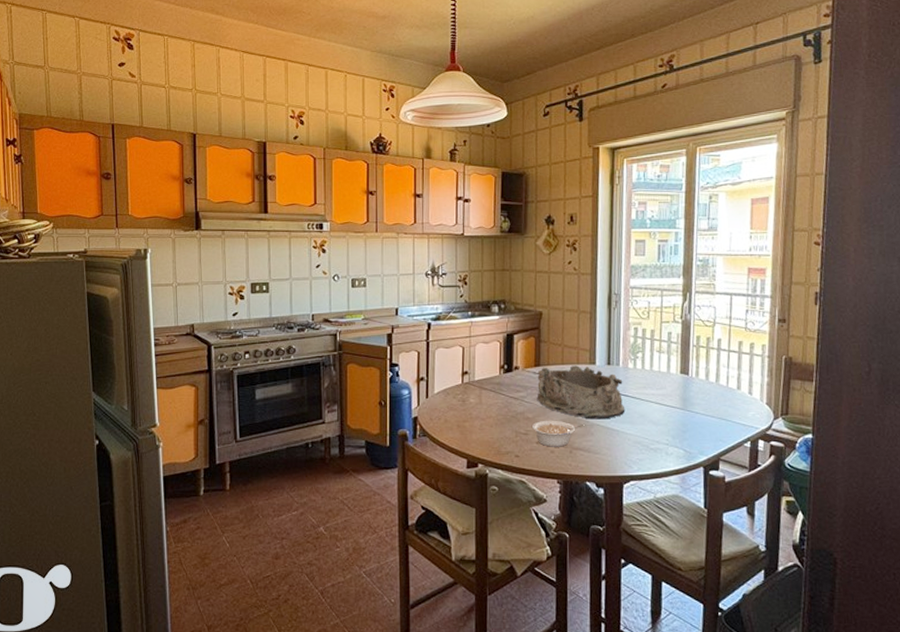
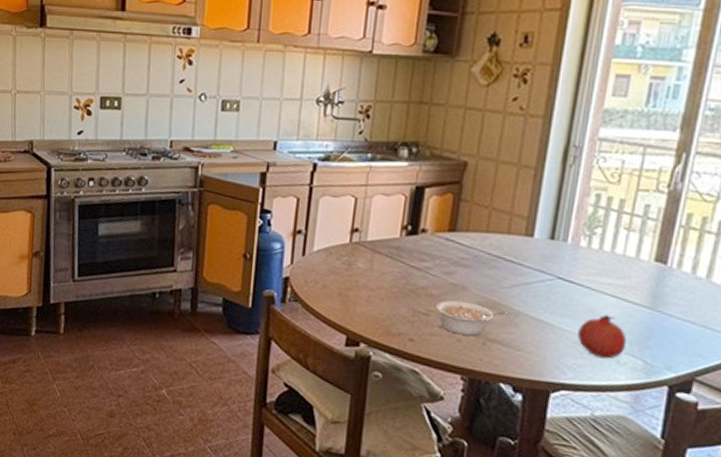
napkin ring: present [537,365,625,420] -> none [448,233,569,309]
fruit: none [636,417,671,452] -> present [578,313,627,359]

